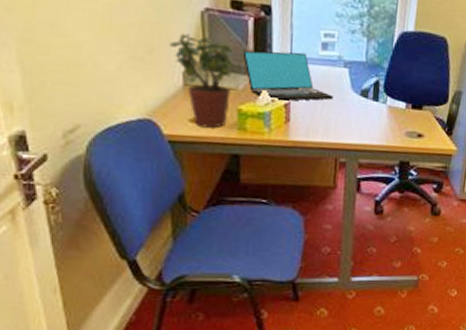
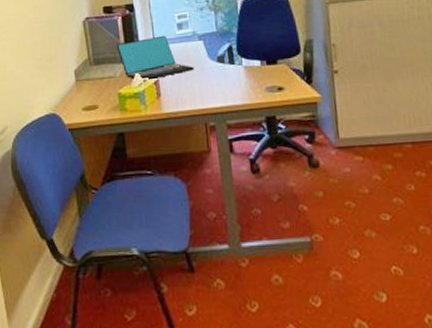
potted plant: present [170,33,234,128] -> none [63,40,111,114]

